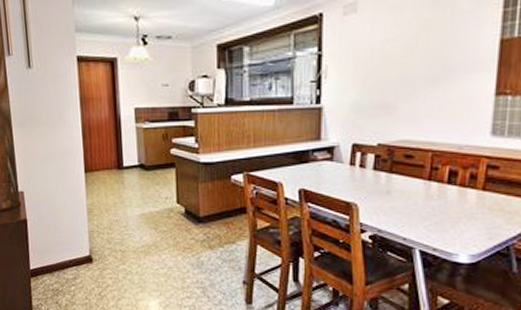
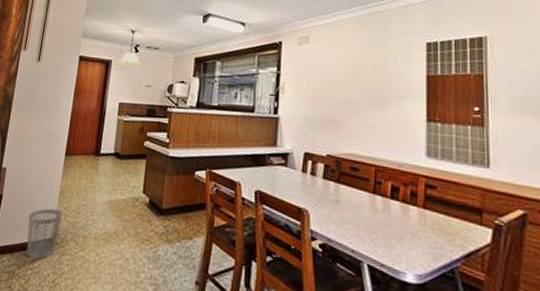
wastebasket: none [59,227,95,276] -> present [26,208,63,260]

